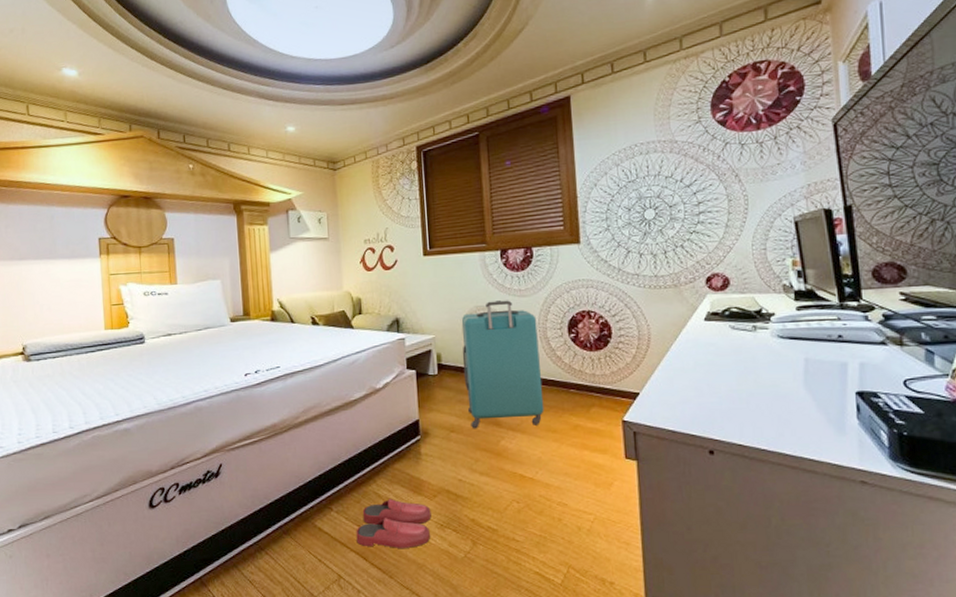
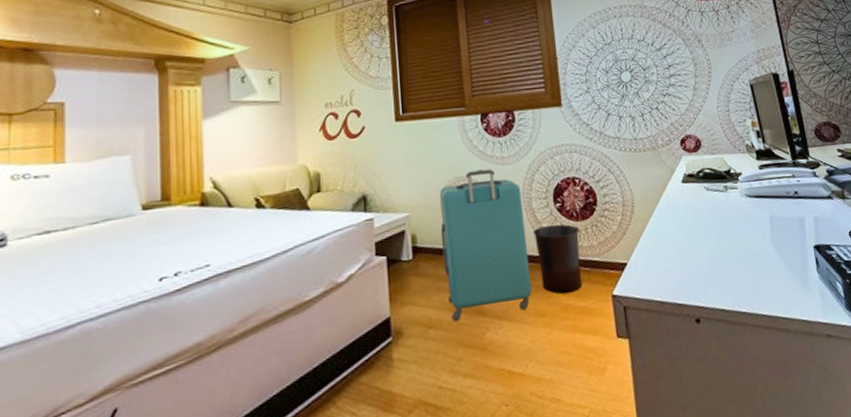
waste bin: none [546,353,593,415] -> present [532,224,583,294]

